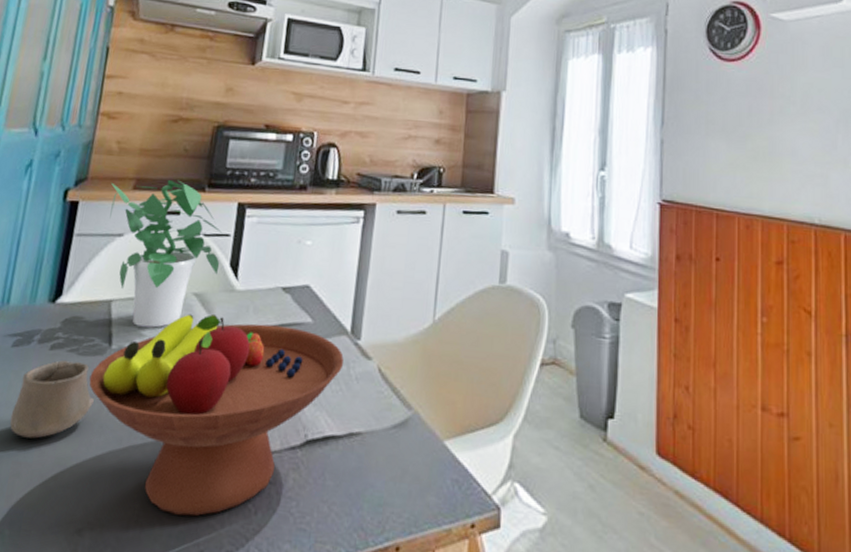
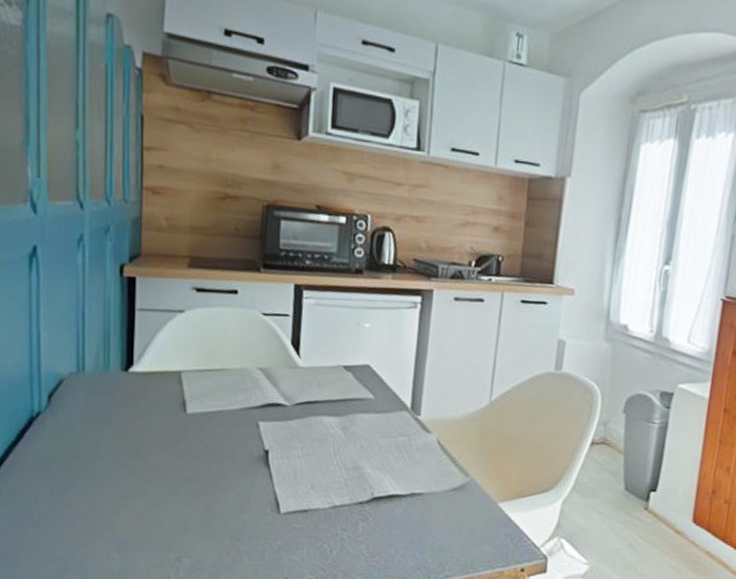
cup: present [9,360,95,439] -> none [103,422,178,486]
fruit bowl: present [89,313,344,517] -> none [170,386,405,552]
potted plant: present [109,180,223,328] -> none [166,259,282,398]

